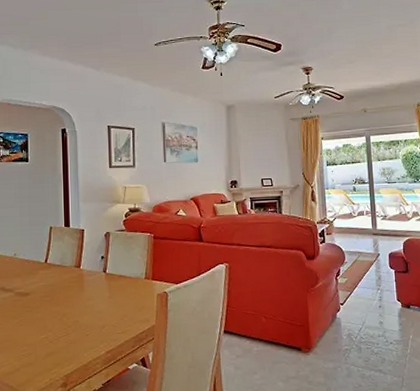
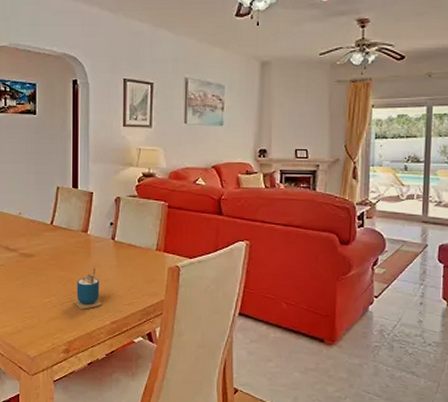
cup: none [70,300,97,342] -> present [74,268,102,309]

